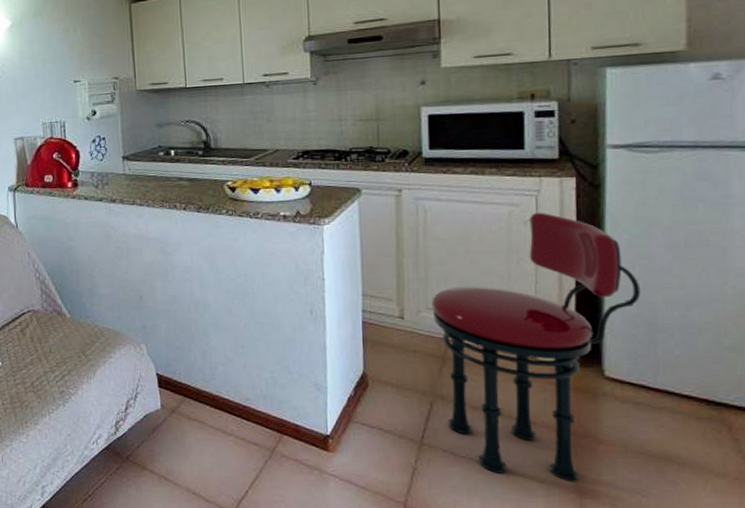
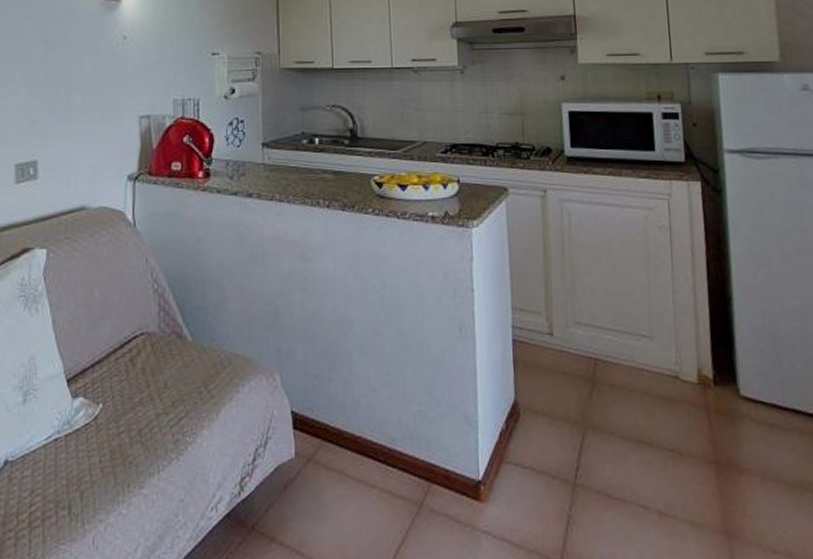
stool: present [431,212,641,483] -> none [579,217,764,521]

